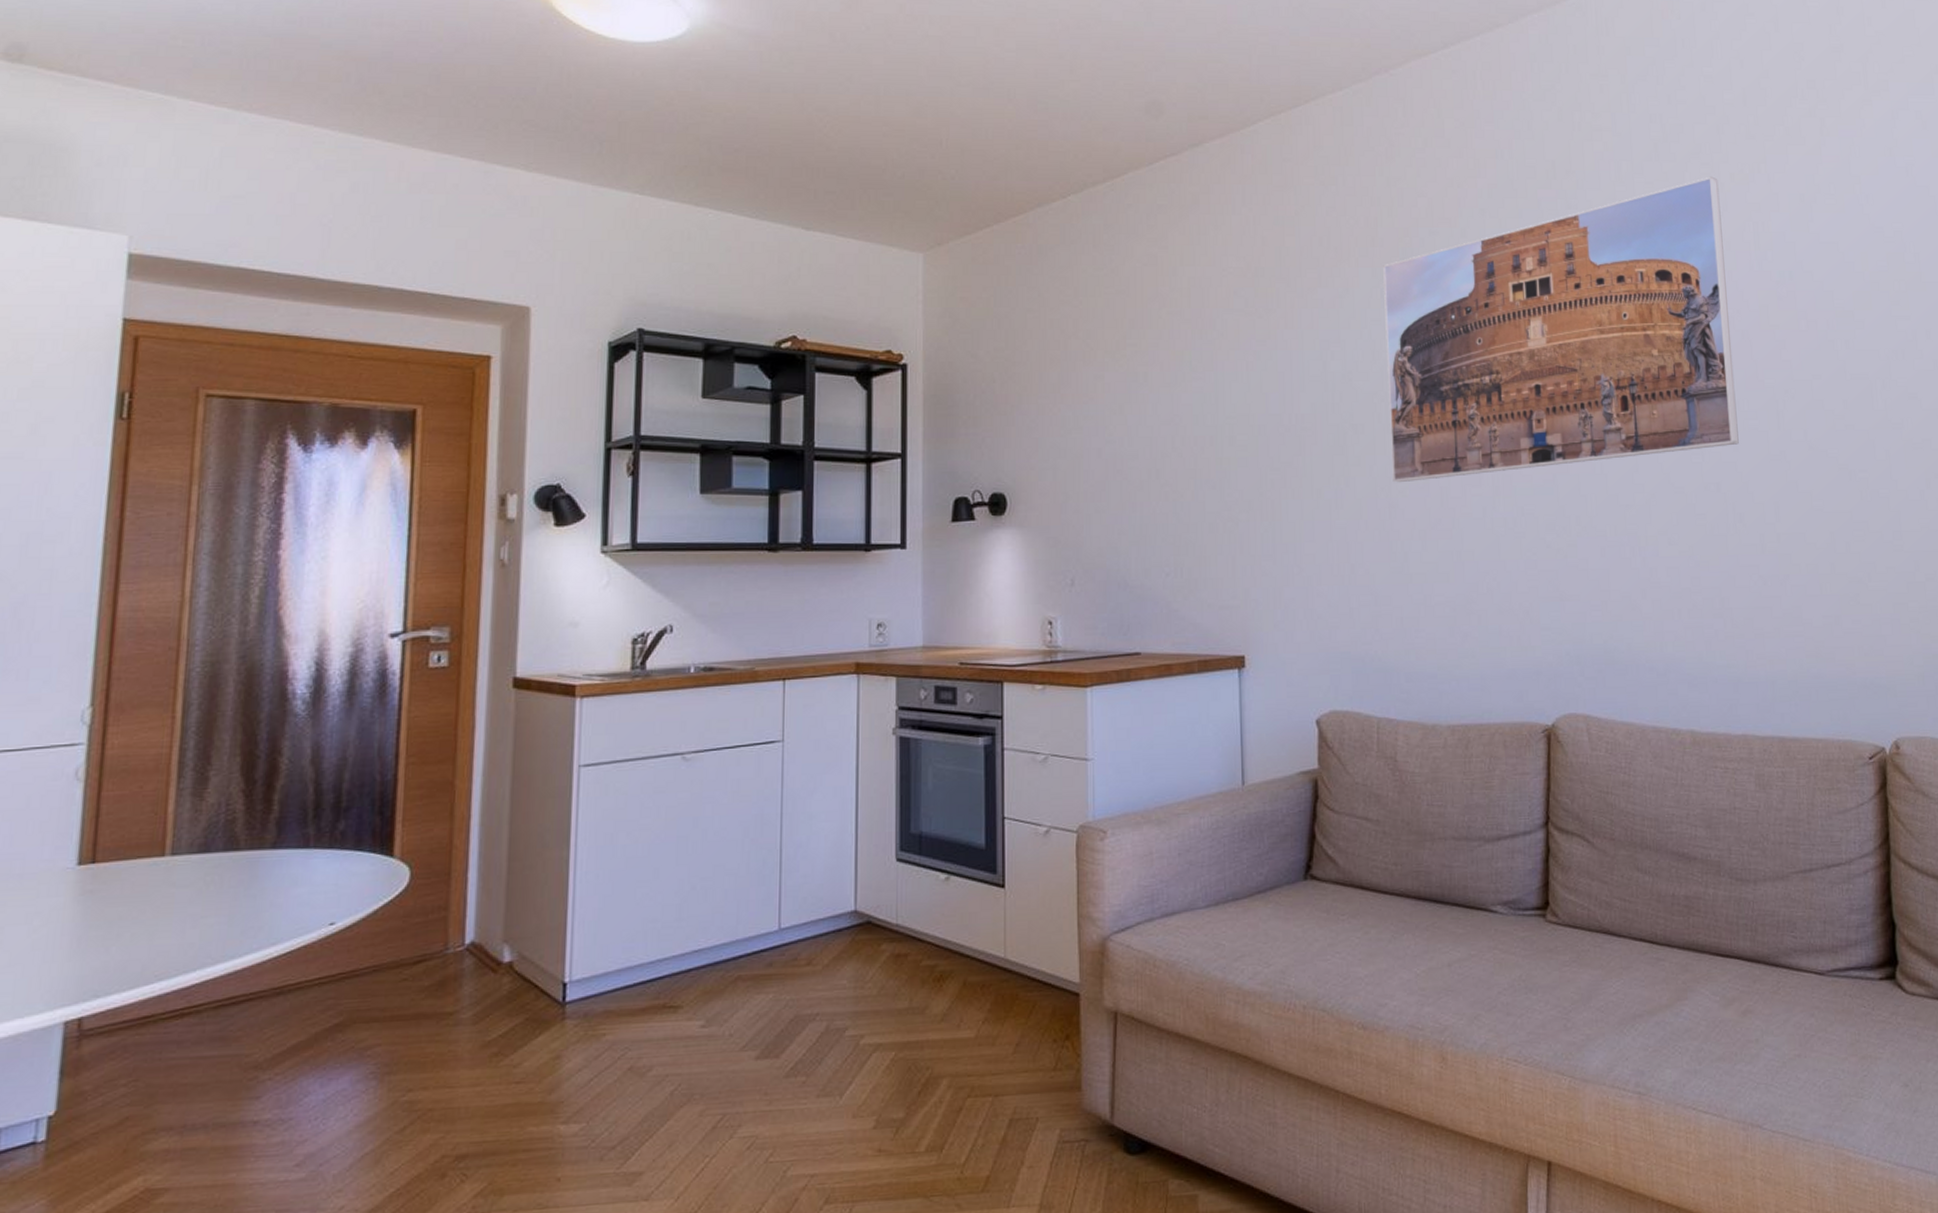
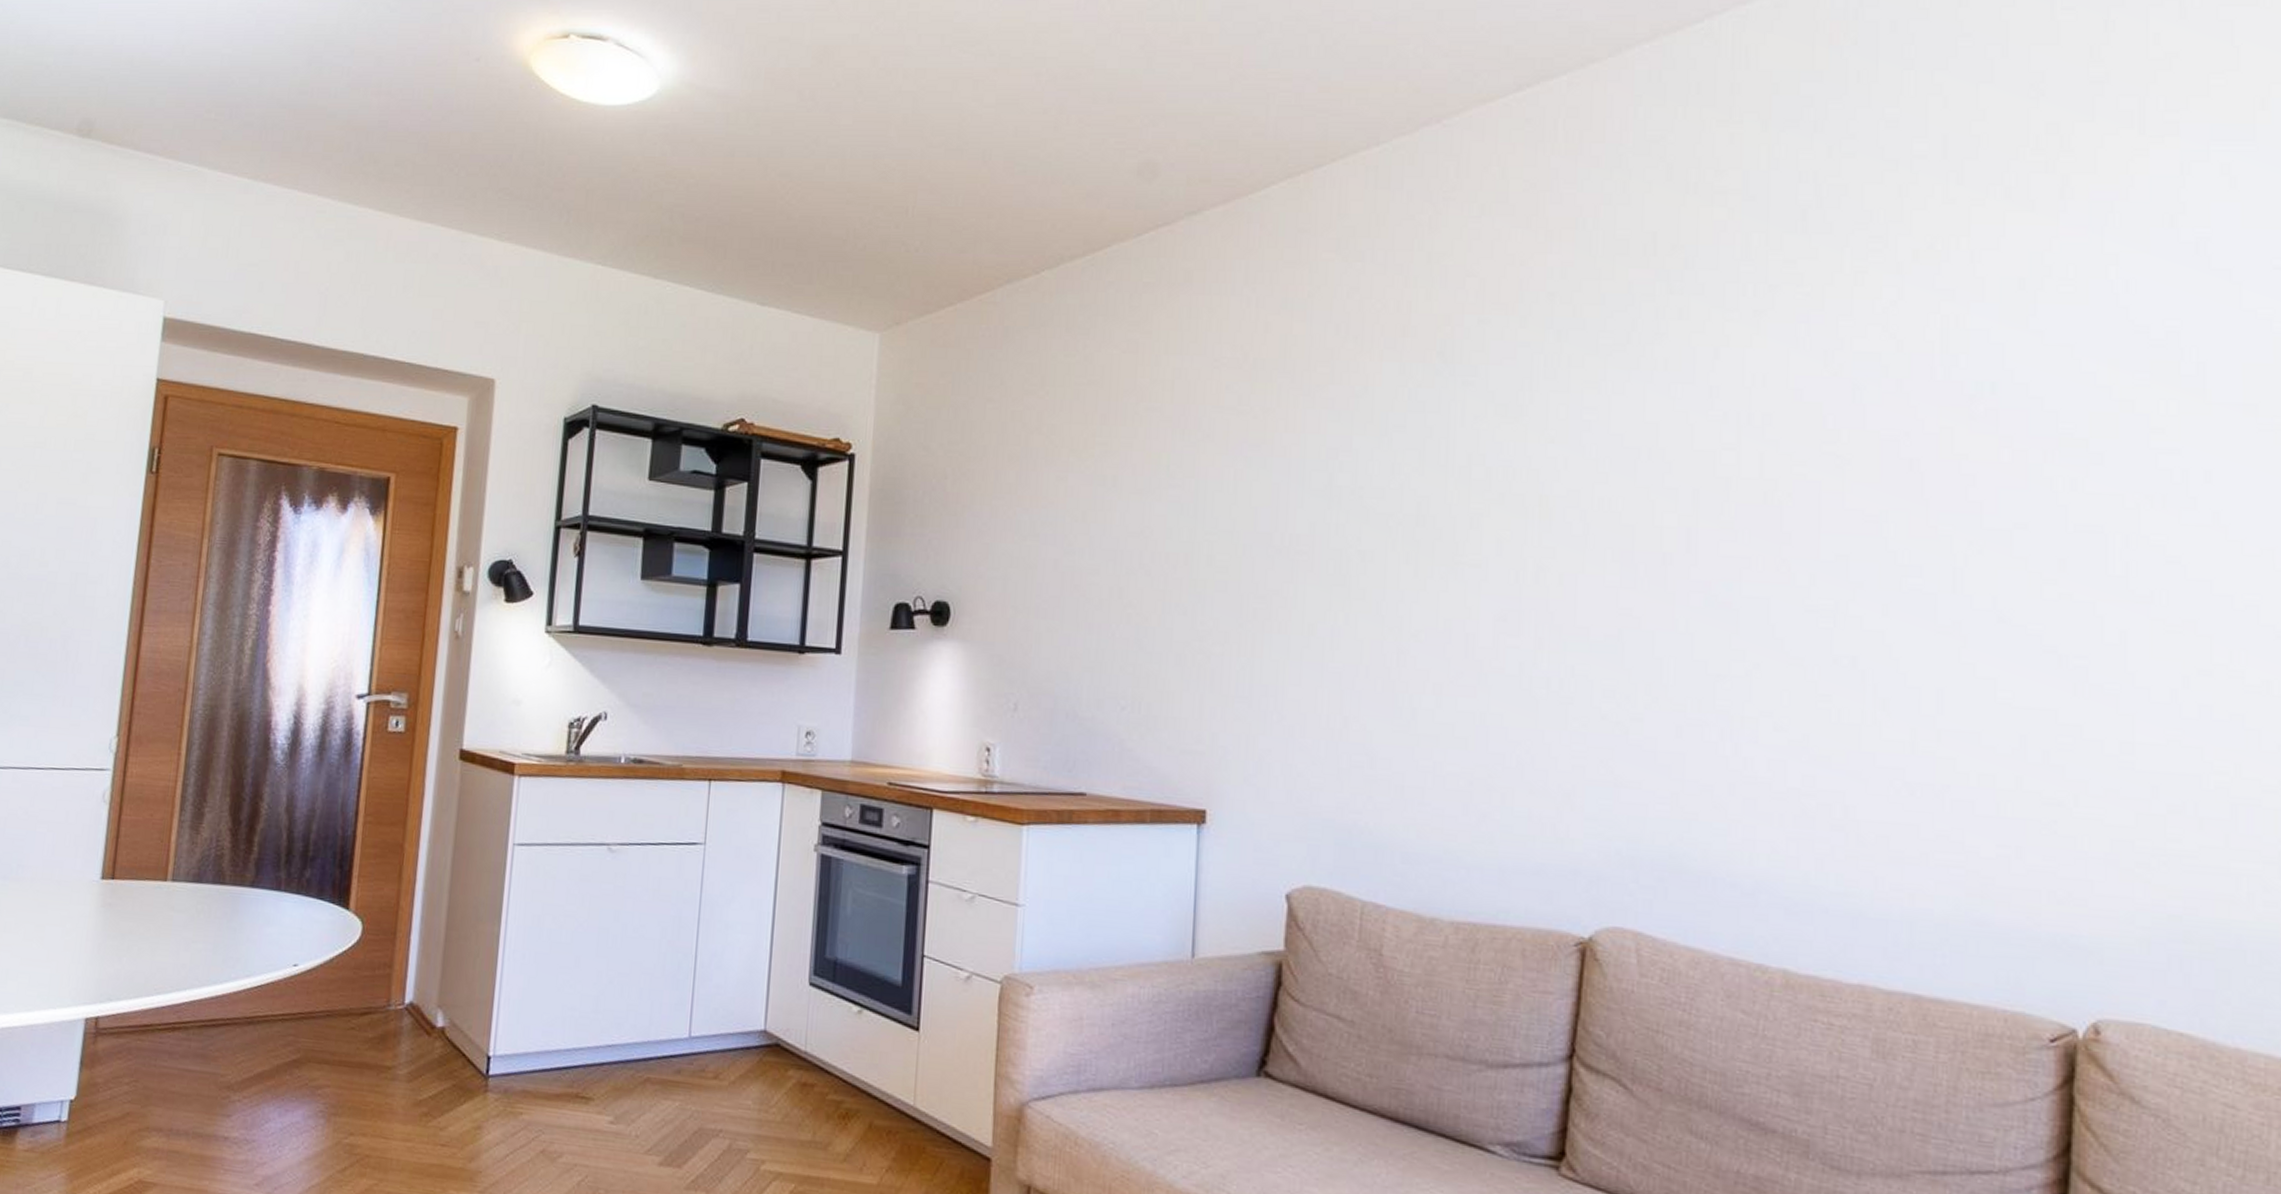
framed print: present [1383,176,1739,483] -> none [1405,253,1894,625]

